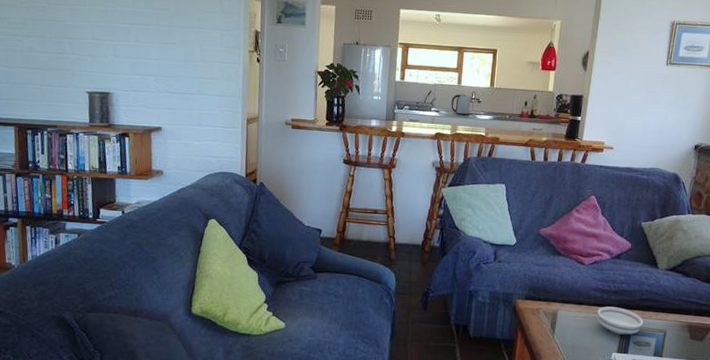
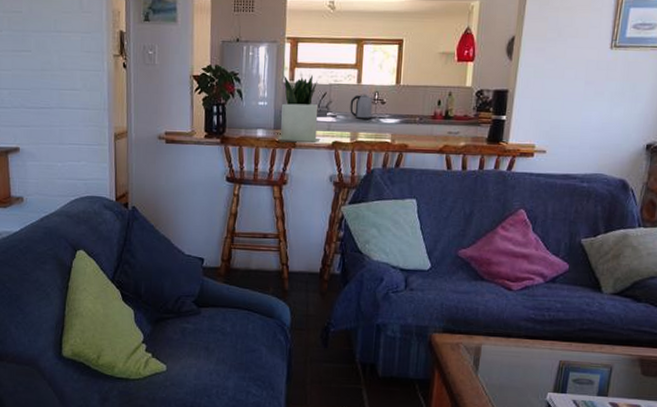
planter: none [388,75,425,134] -> present [277,75,321,144]
bowl: present [597,306,644,335] -> none [529,339,585,372]

